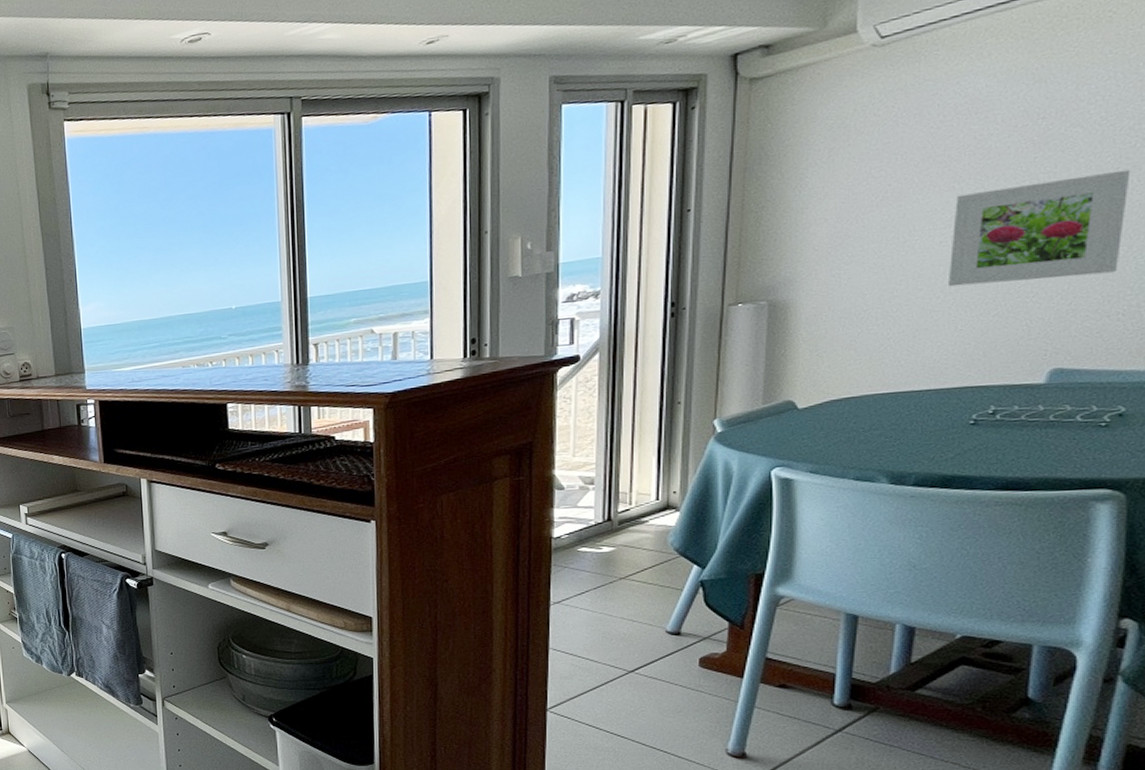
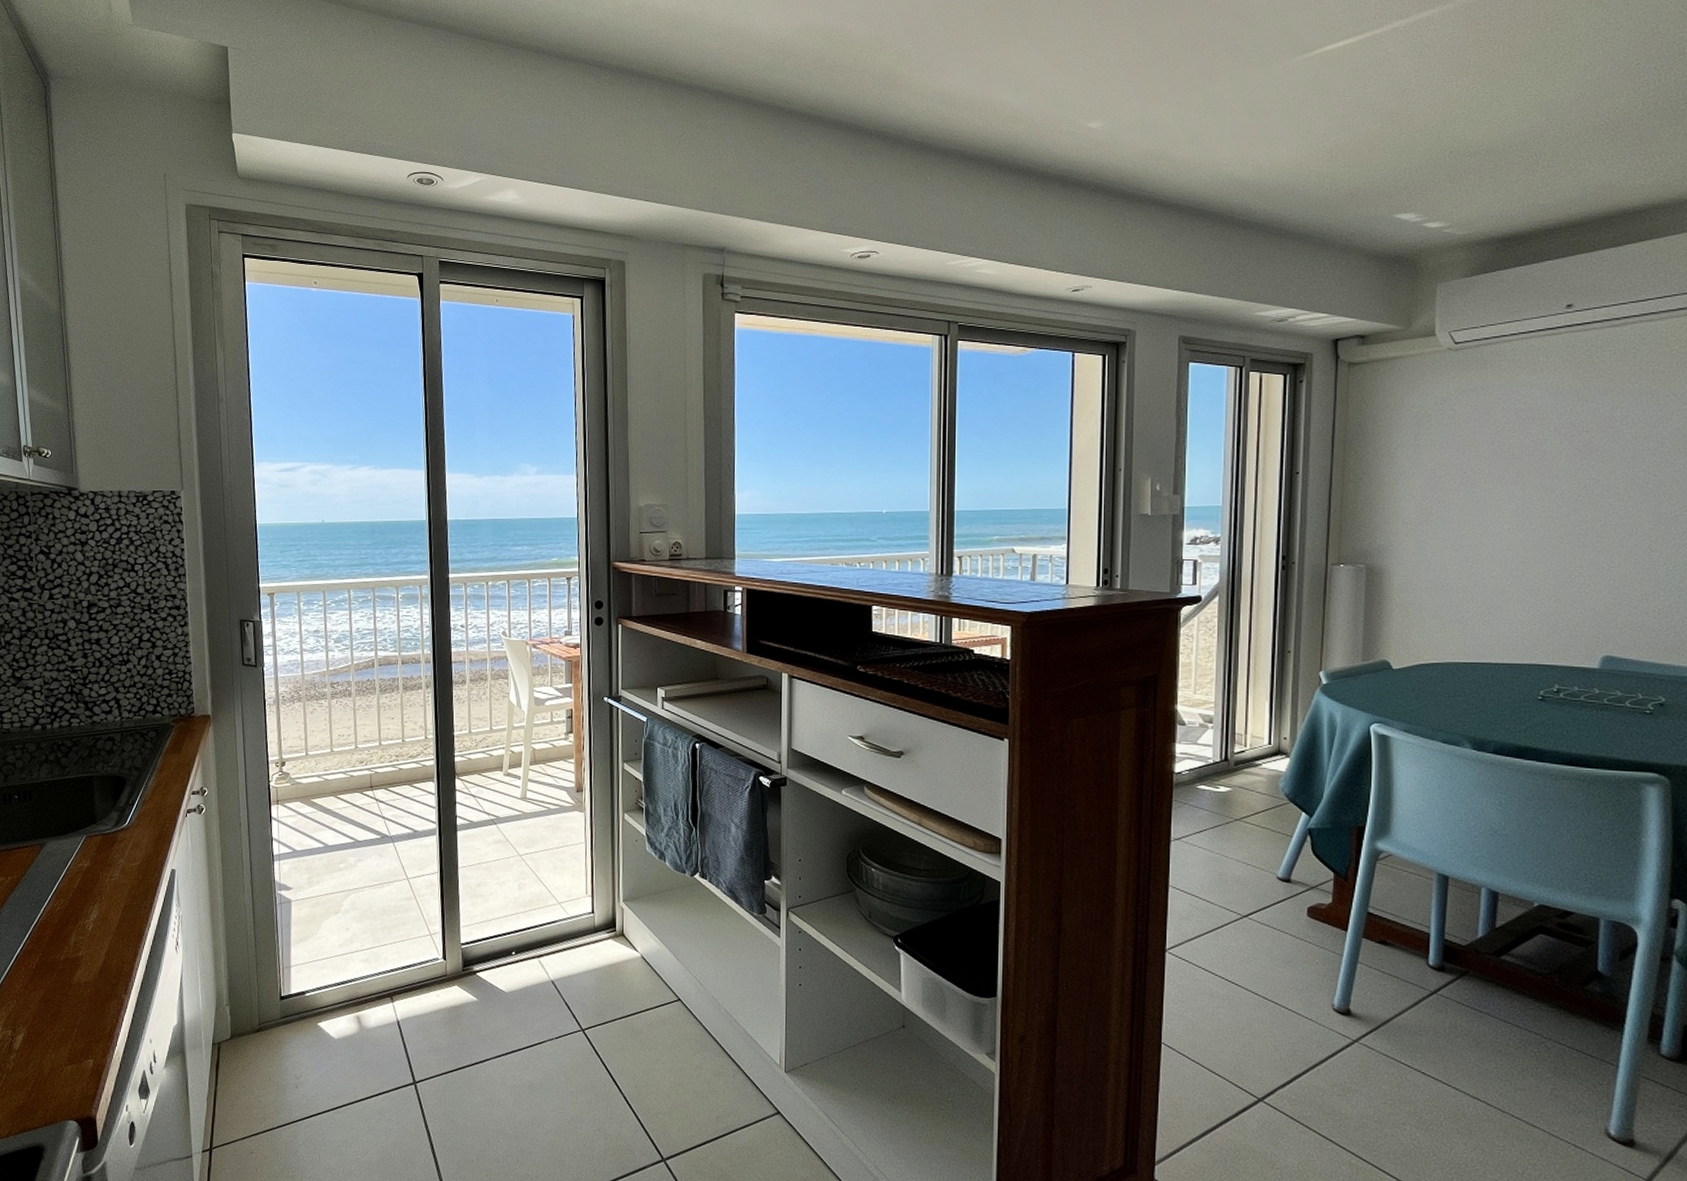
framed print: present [949,169,1131,287] -> none [1516,485,1658,575]

